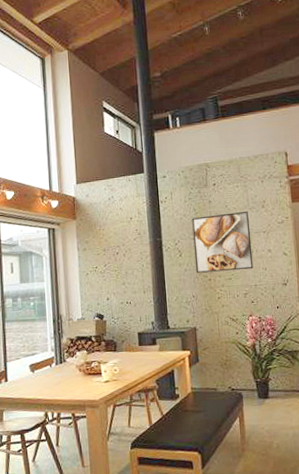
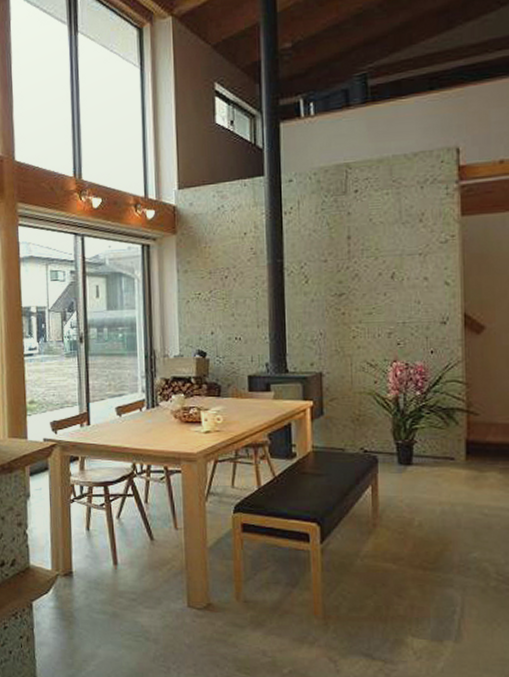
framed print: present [192,210,254,273] -> none [324,226,403,305]

